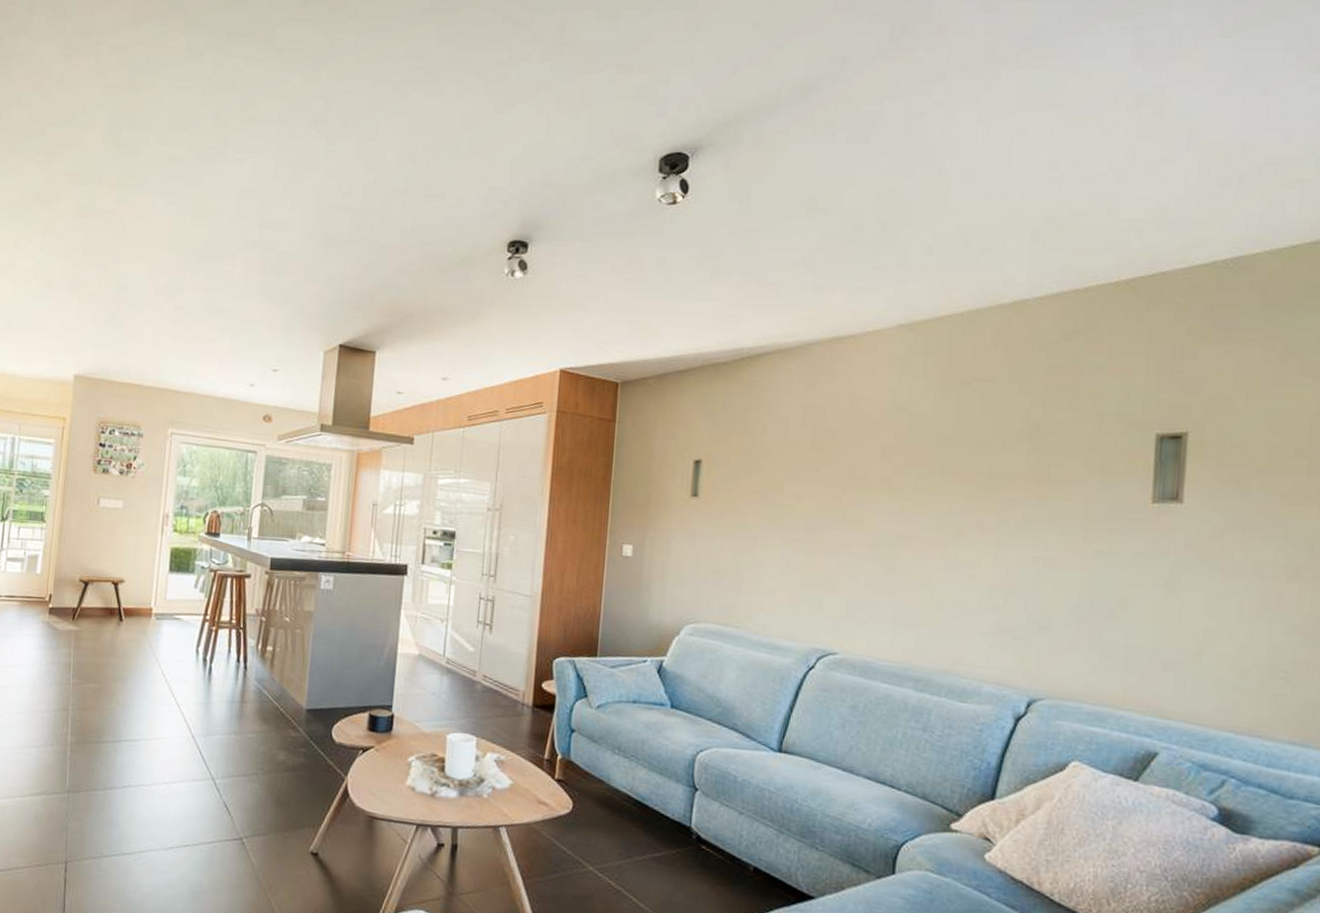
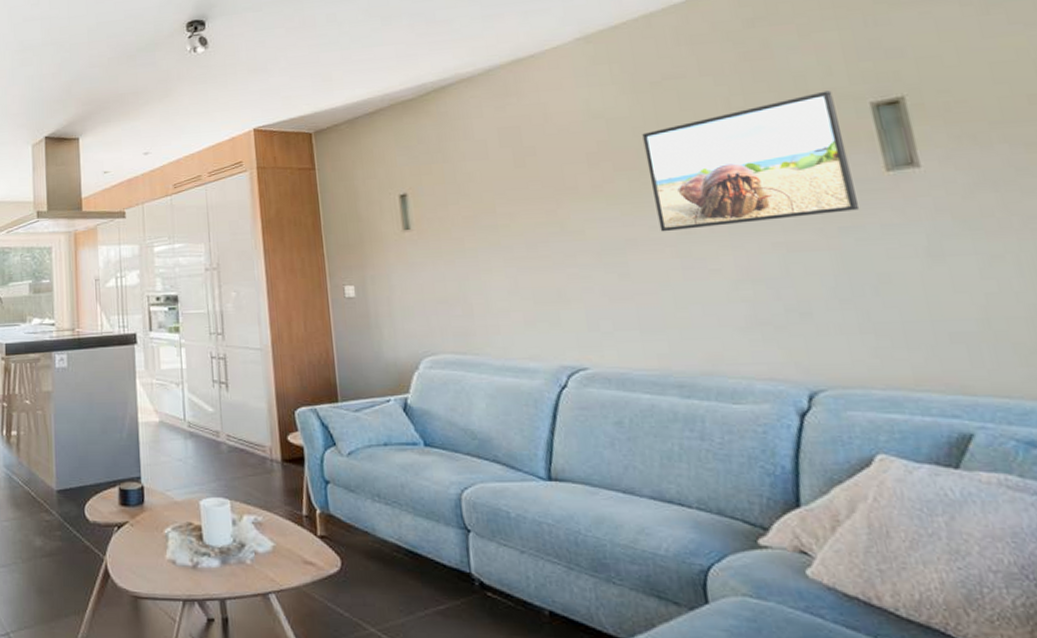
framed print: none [934,416,1125,537] -> present [642,90,860,232]

